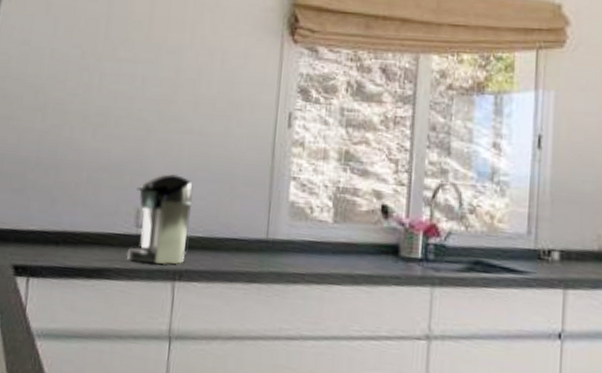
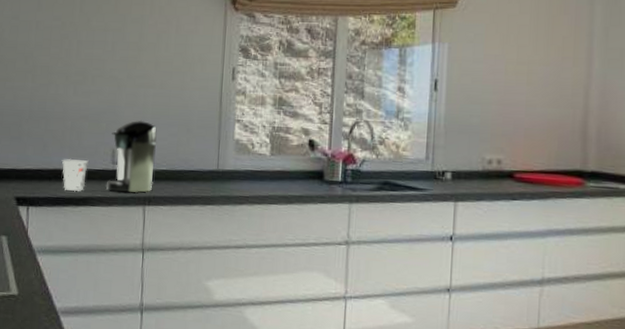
cup: none [73,218,107,261] -> present [61,158,89,192]

